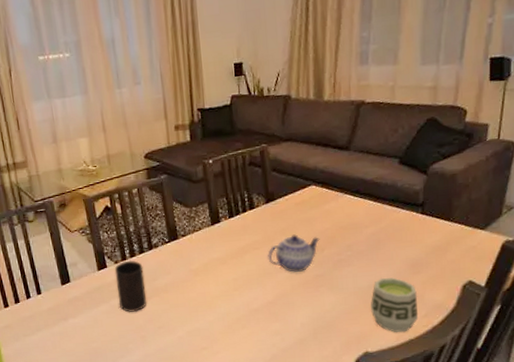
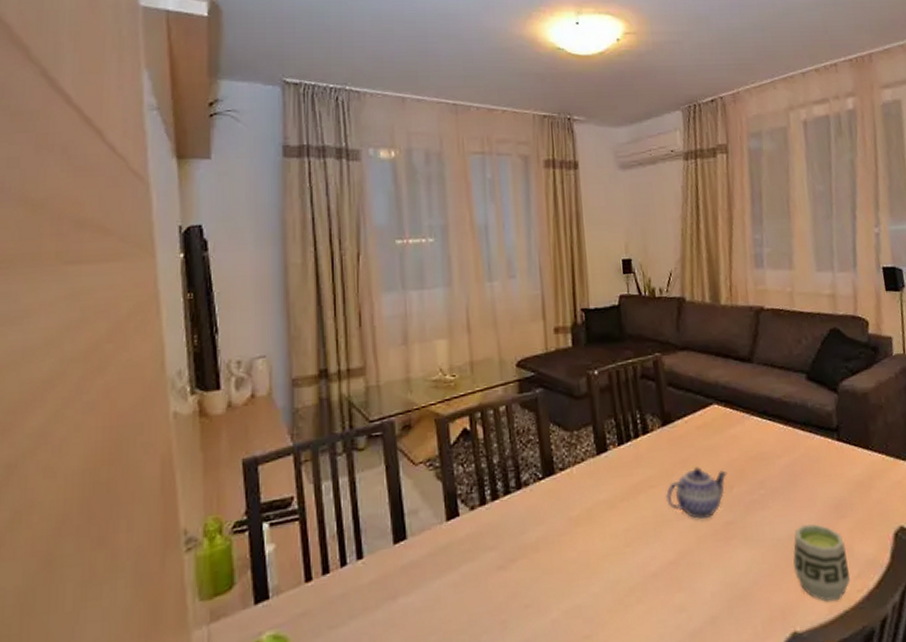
cup: present [114,261,147,312] -> none [469,505,511,584]

